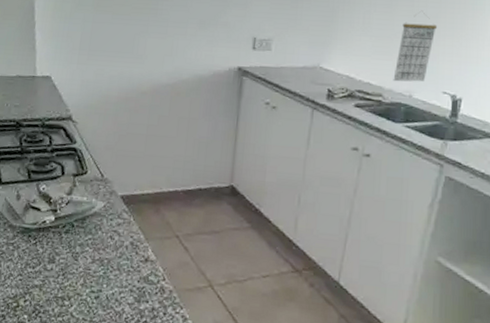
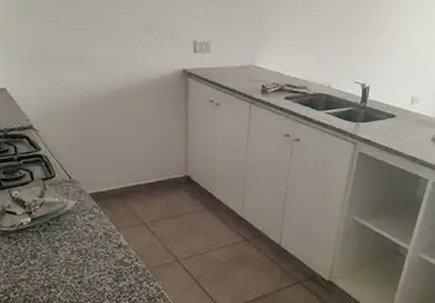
calendar: present [393,10,438,82] -> none [315,10,349,75]

